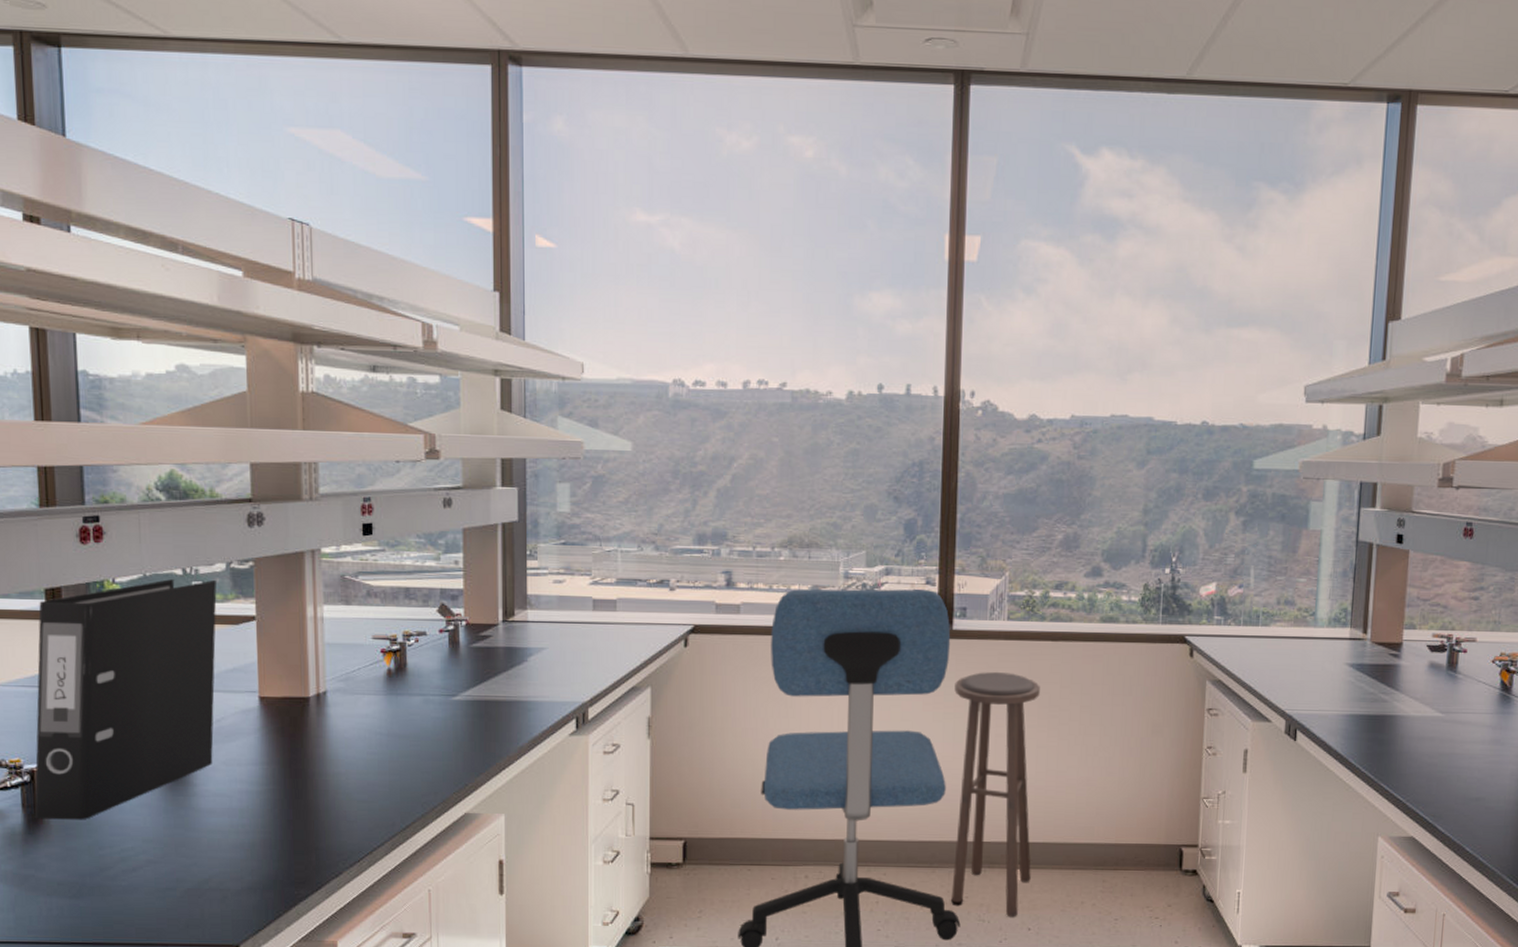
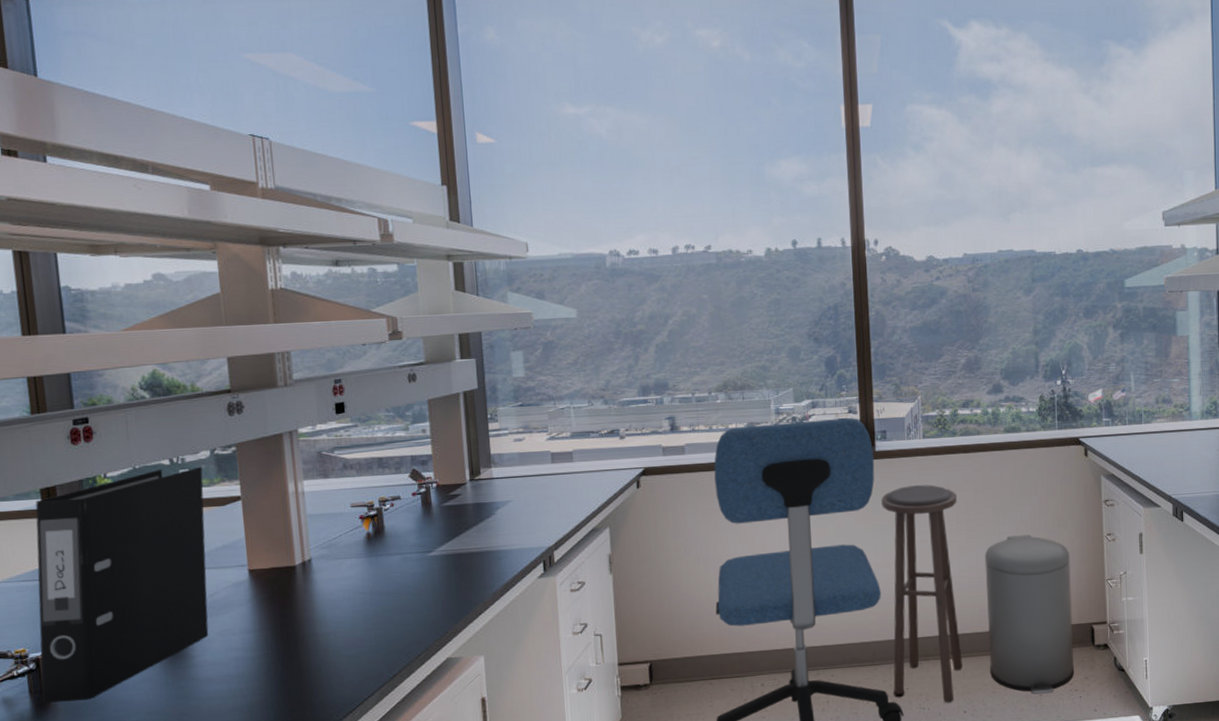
pedal bin: none [1061,739,1163,918] -> present [984,535,1075,695]

